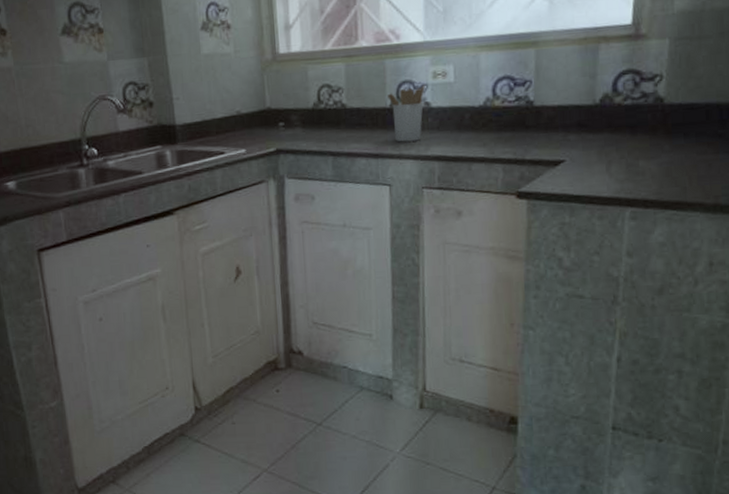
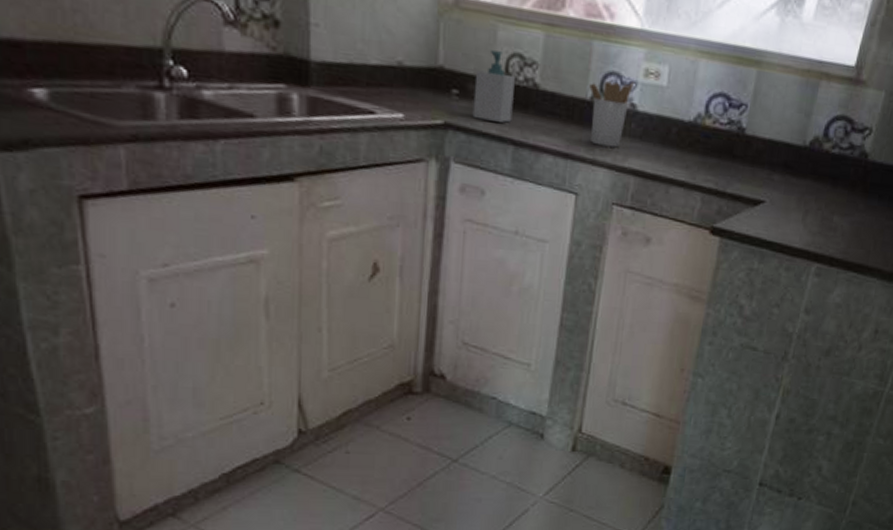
soap bottle: none [295,86,328,142] -> present [472,50,515,124]

